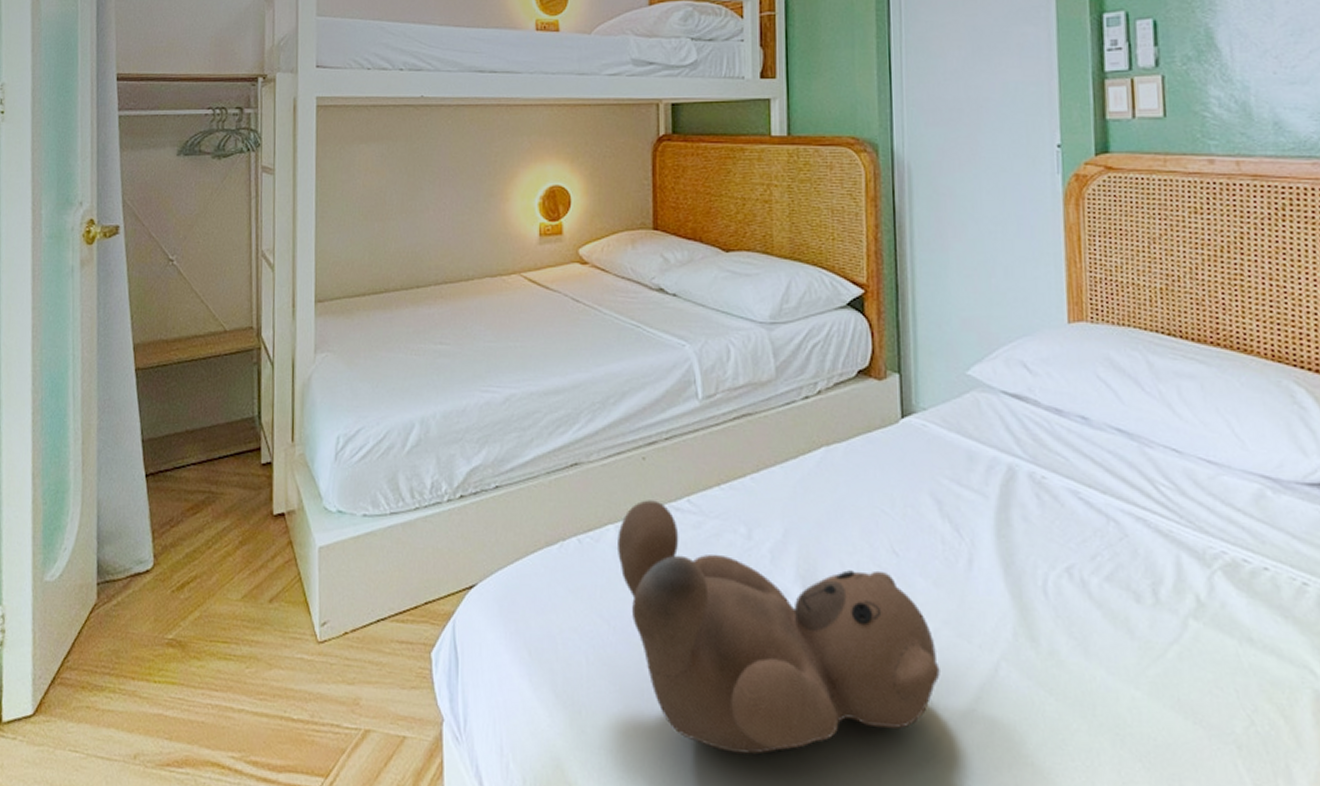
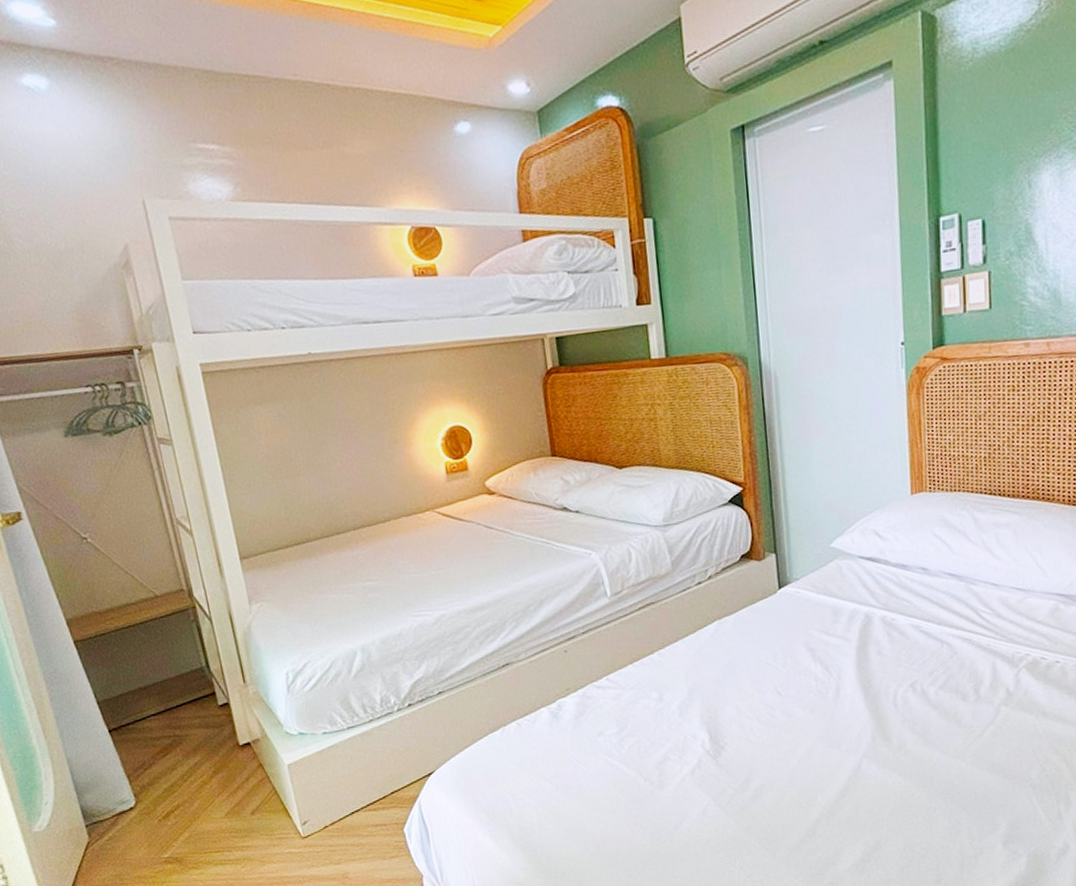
teddy bear: present [618,500,940,755] -> none [550,683,818,858]

